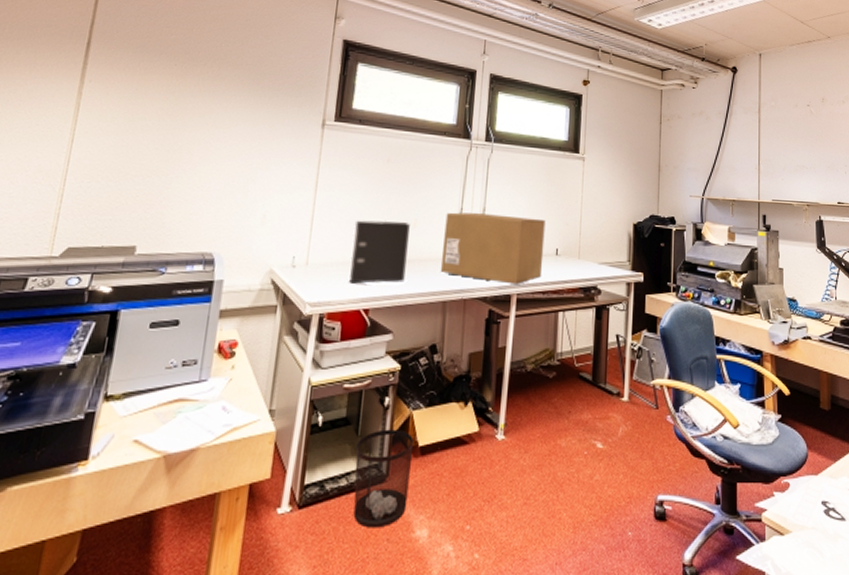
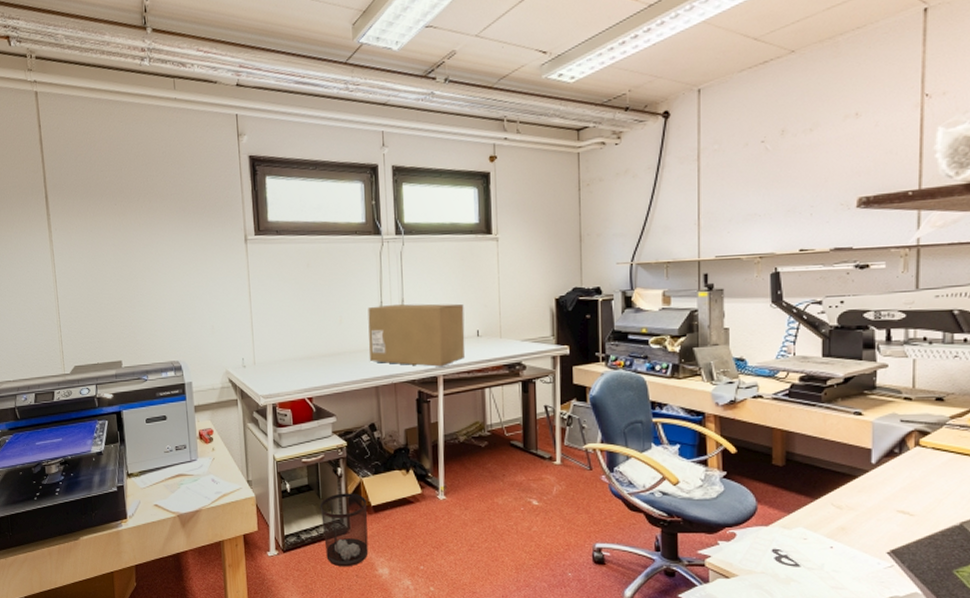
binder: present [349,220,410,284] -> none [288,320,339,377]

